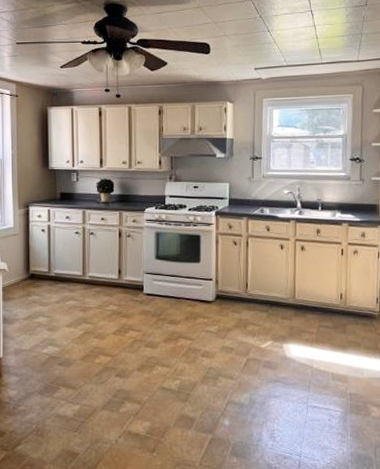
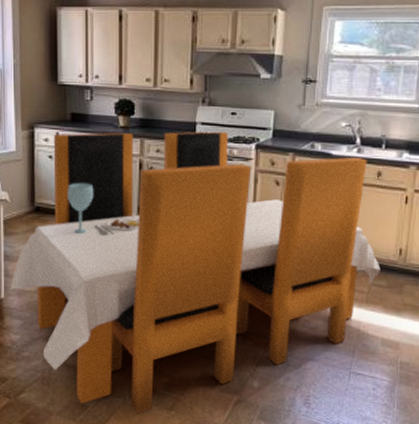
dining set: none [8,203,326,458] -> present [10,132,381,415]

